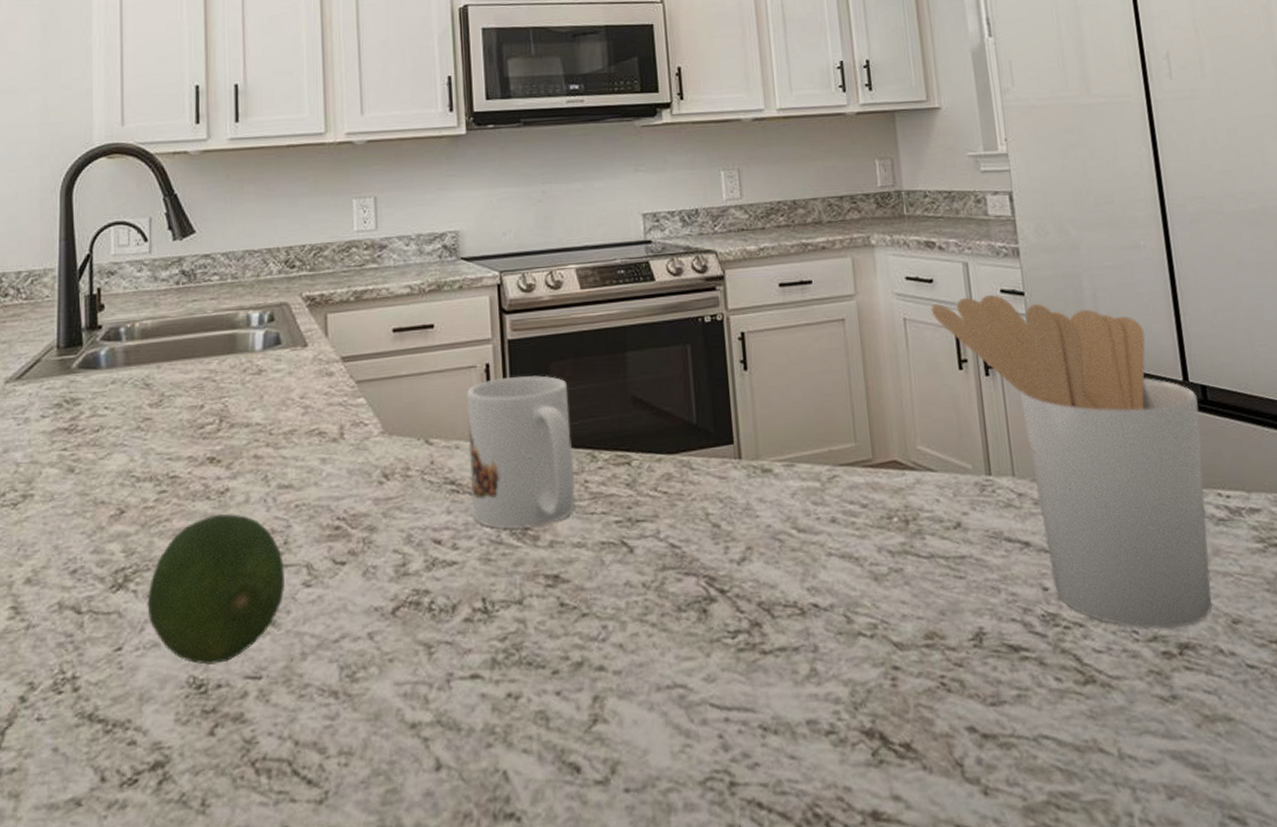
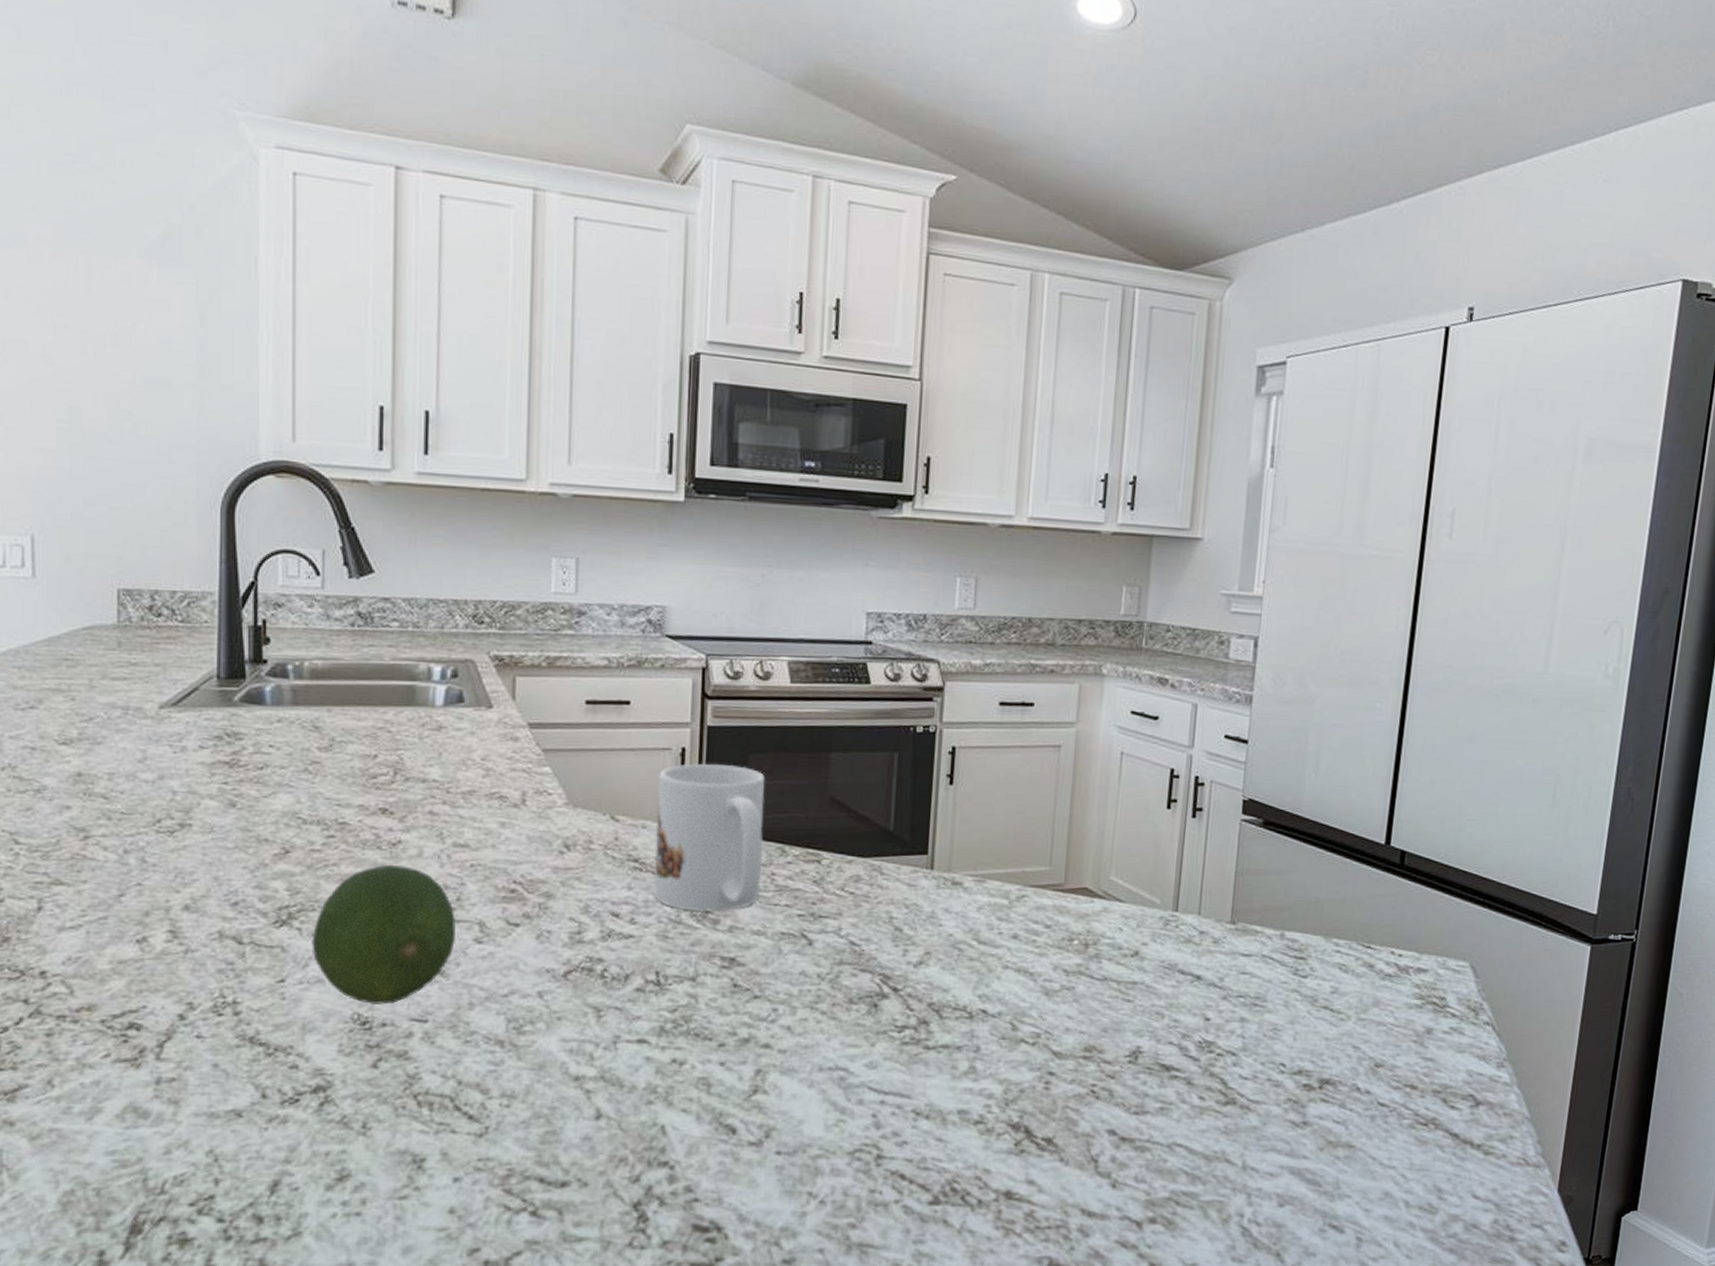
utensil holder: present [930,295,1212,629] -> none [1150,738,1394,1065]

